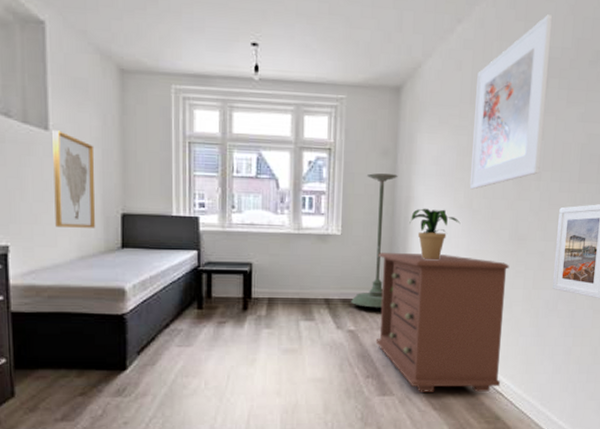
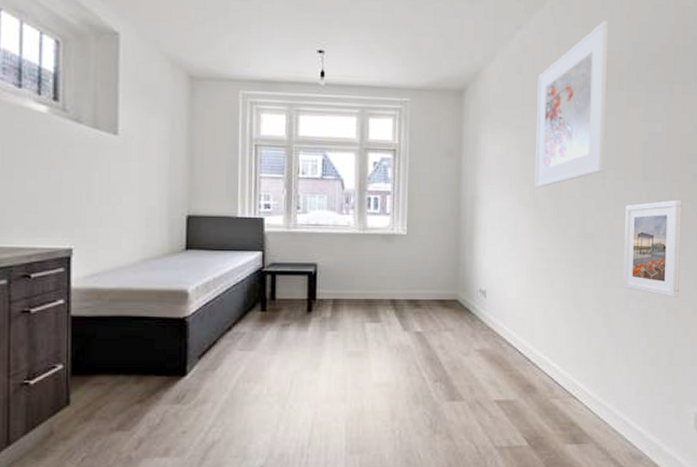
wall art: present [52,130,95,228] -> none [120,135,162,230]
plant stand: present [351,173,398,308] -> none [418,173,463,308]
dresser: present [375,253,510,393] -> none [443,252,578,397]
potted plant: present [409,208,461,259] -> none [475,207,527,258]

